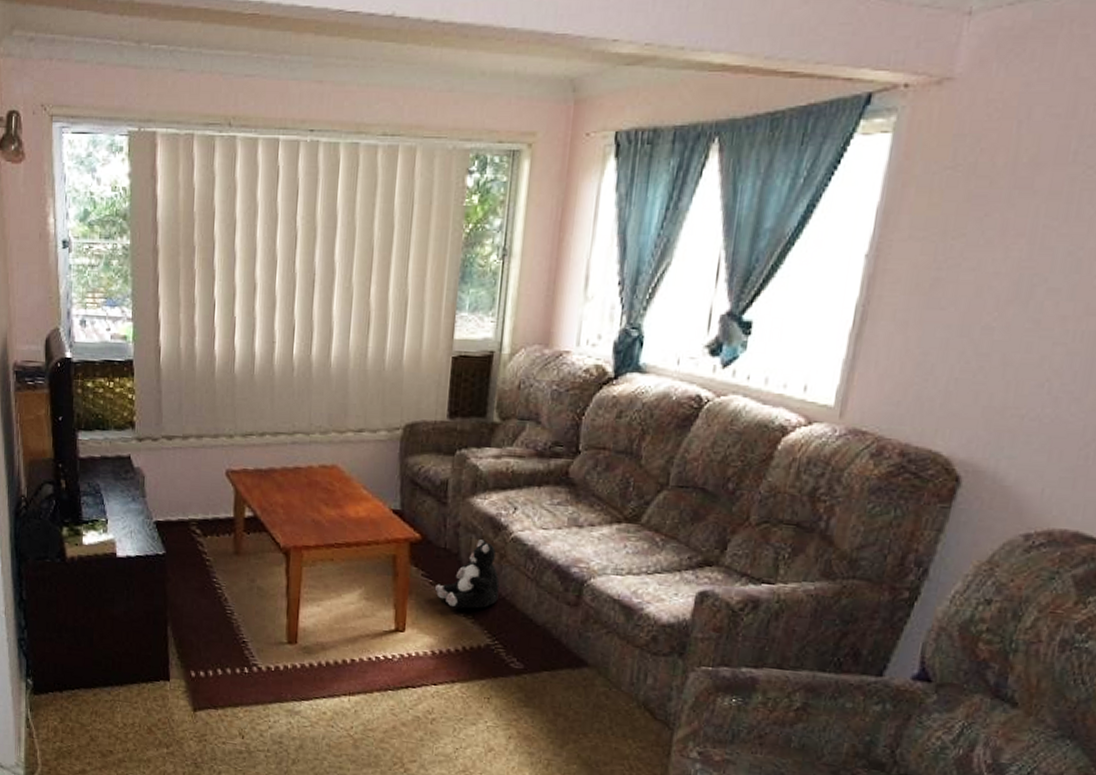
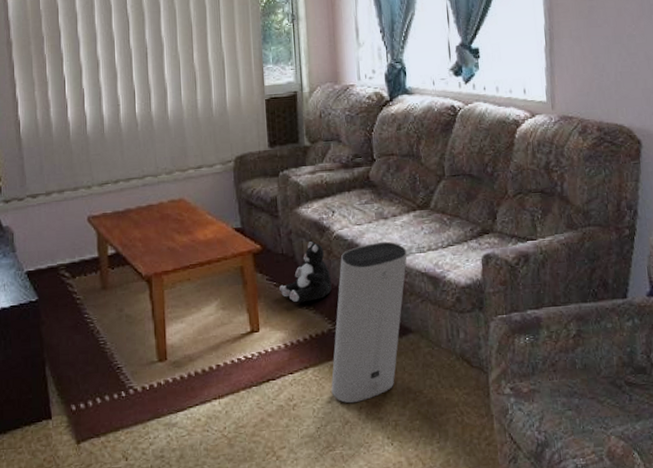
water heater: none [478,553,600,731] -> present [331,241,407,404]

